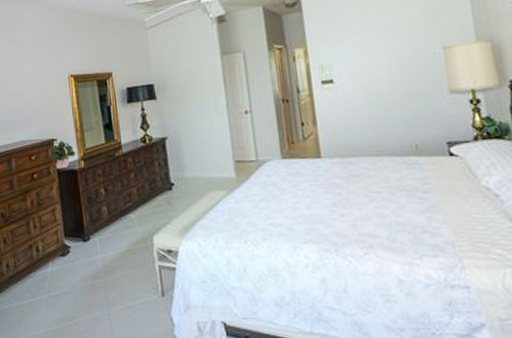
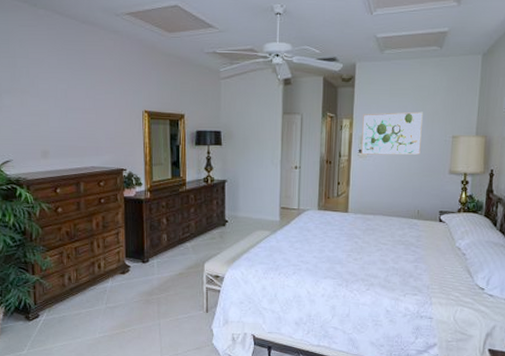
wall art: none [319,24,404,86] -> present [361,111,423,155]

